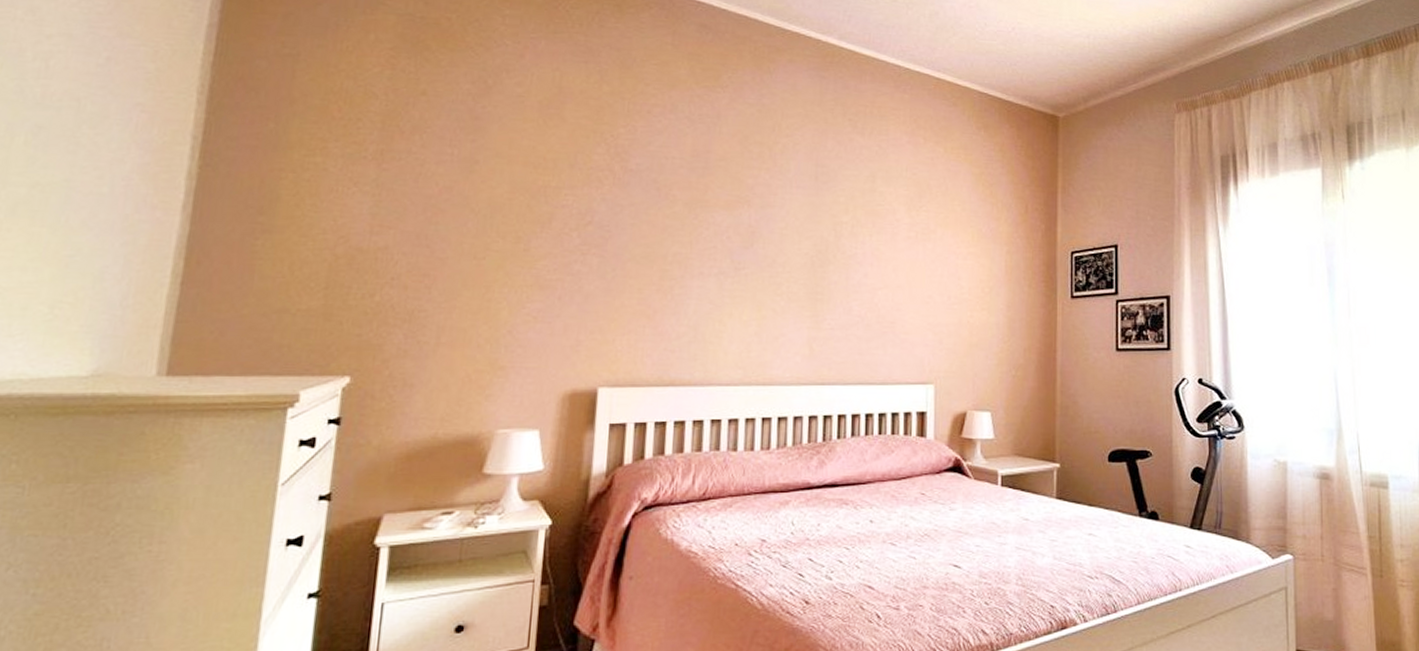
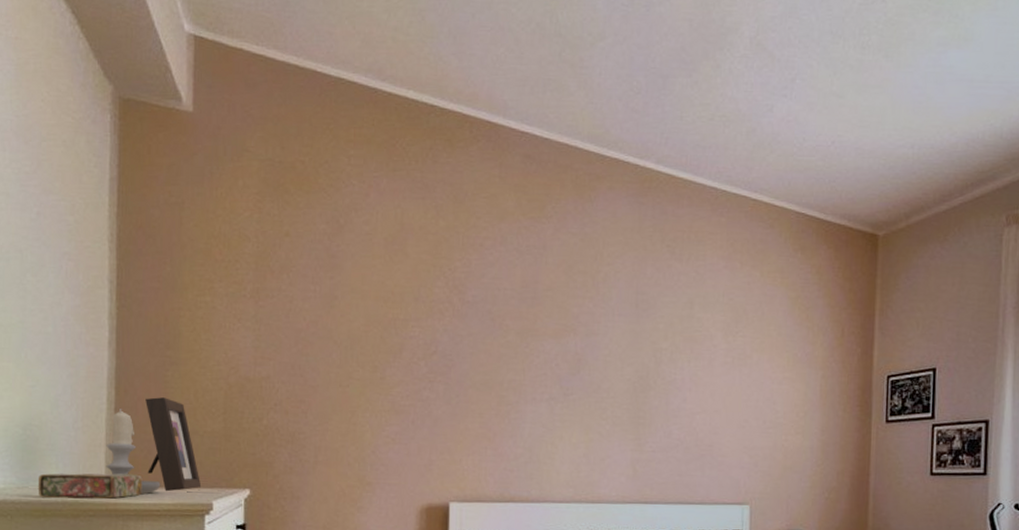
decorative box: none [59,360,209,393] -> present [37,473,143,500]
candle: none [159,283,233,385] -> present [106,409,161,495]
picture frame: none [216,270,287,381] -> present [145,397,202,492]

